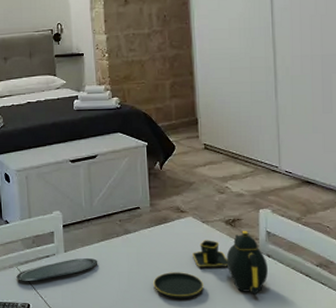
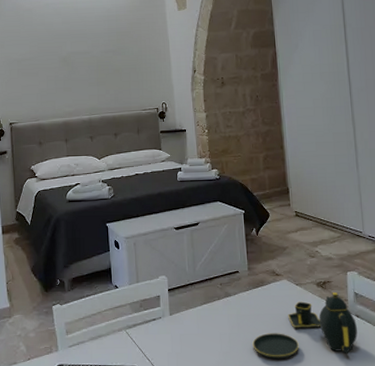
oval tray: present [16,258,98,281] -> none [125,321,201,344]

